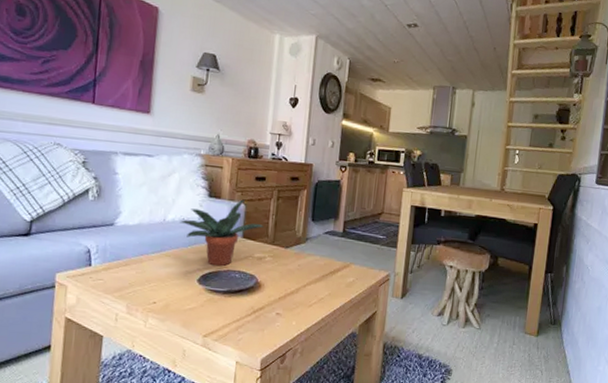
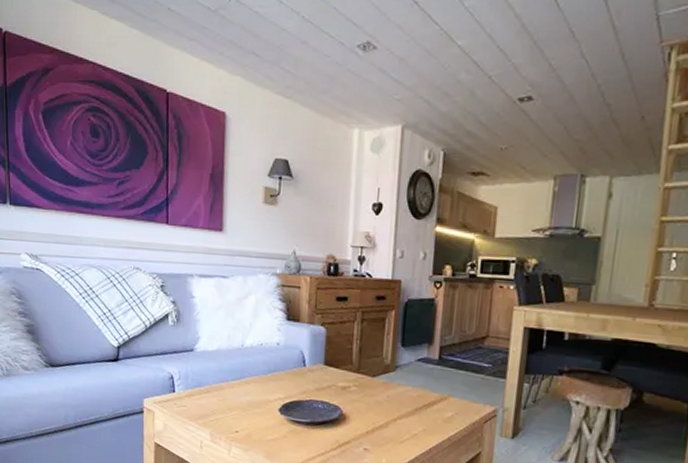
potted plant: present [180,199,264,267] -> none [258,322,348,396]

